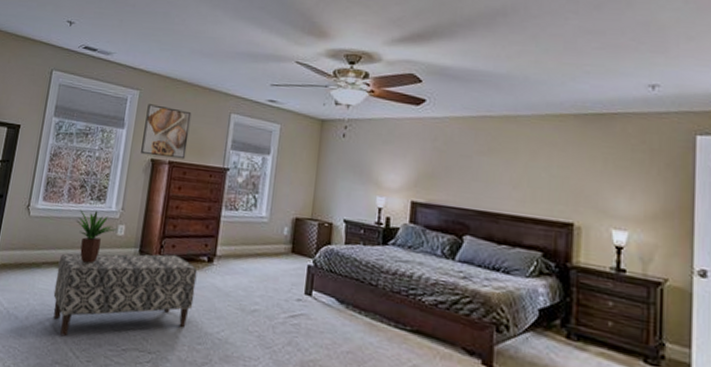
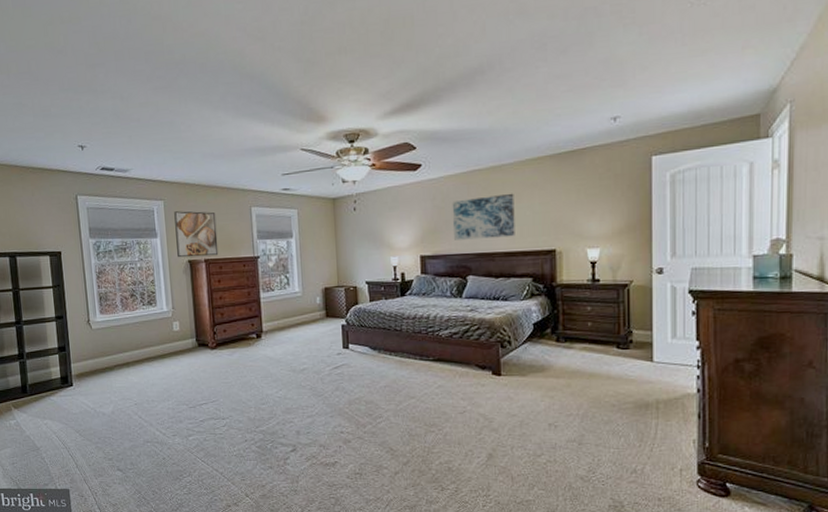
bench: present [53,253,198,337] -> none [128,337,252,421]
potted plant: present [76,210,117,264] -> none [134,314,173,359]
wall art: none [452,146,529,199] -> present [452,193,515,240]

